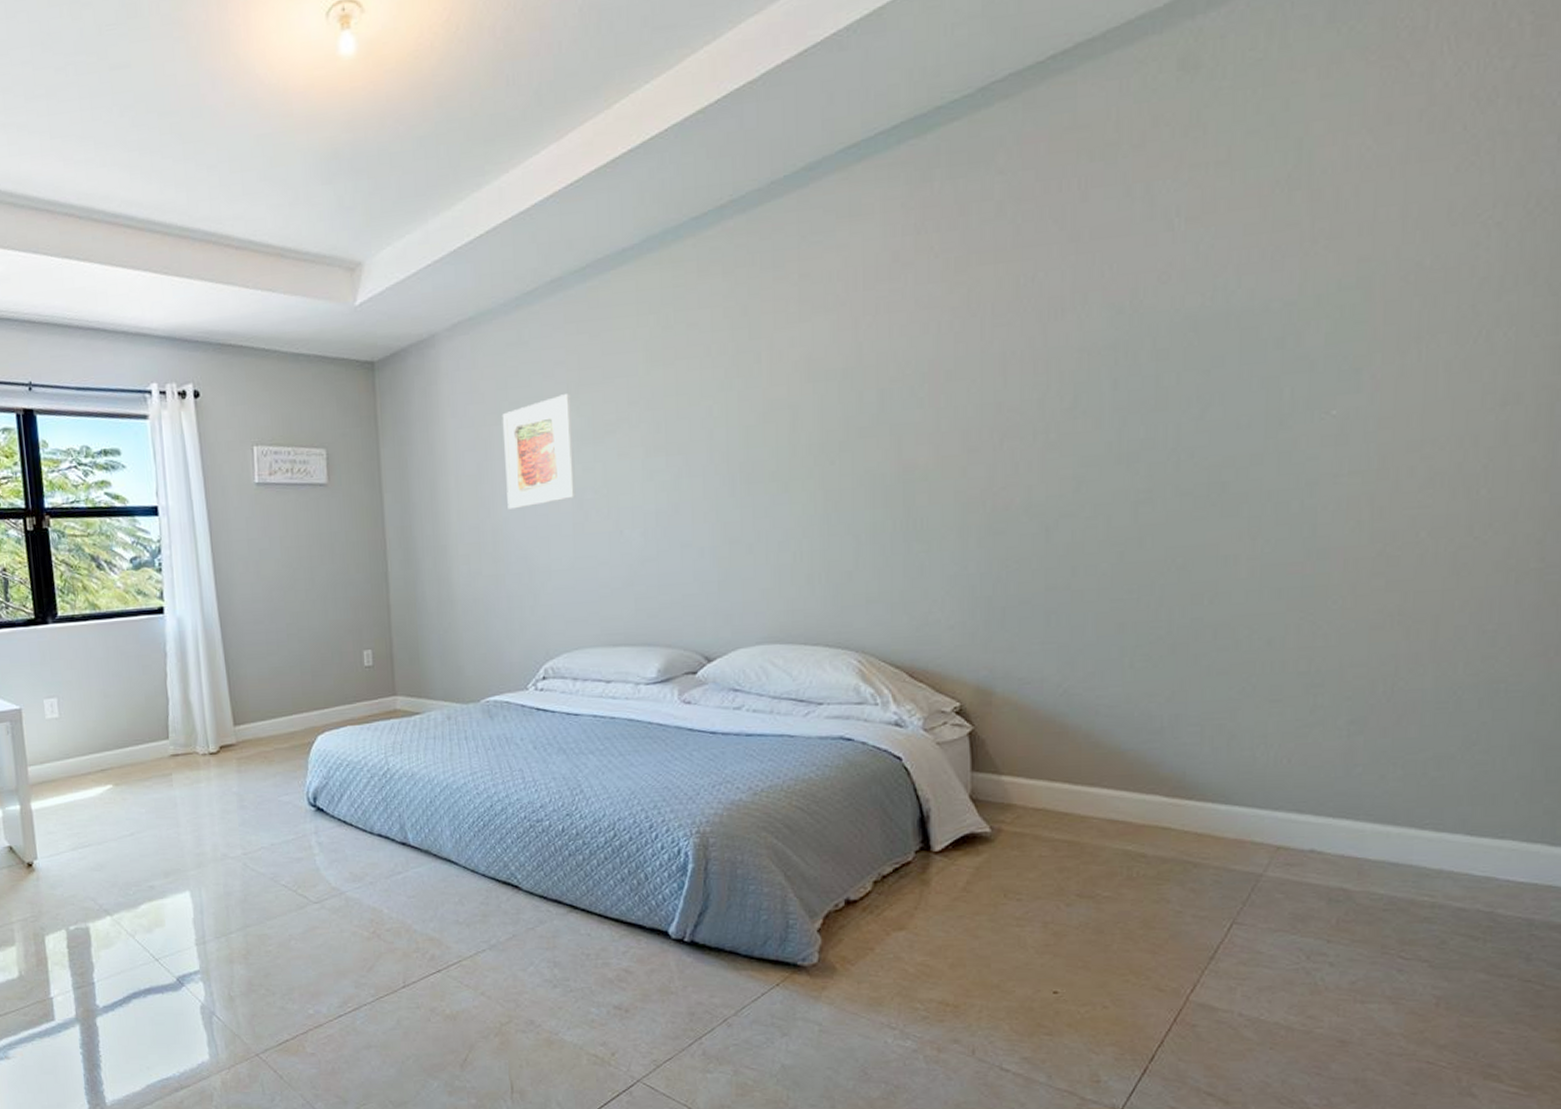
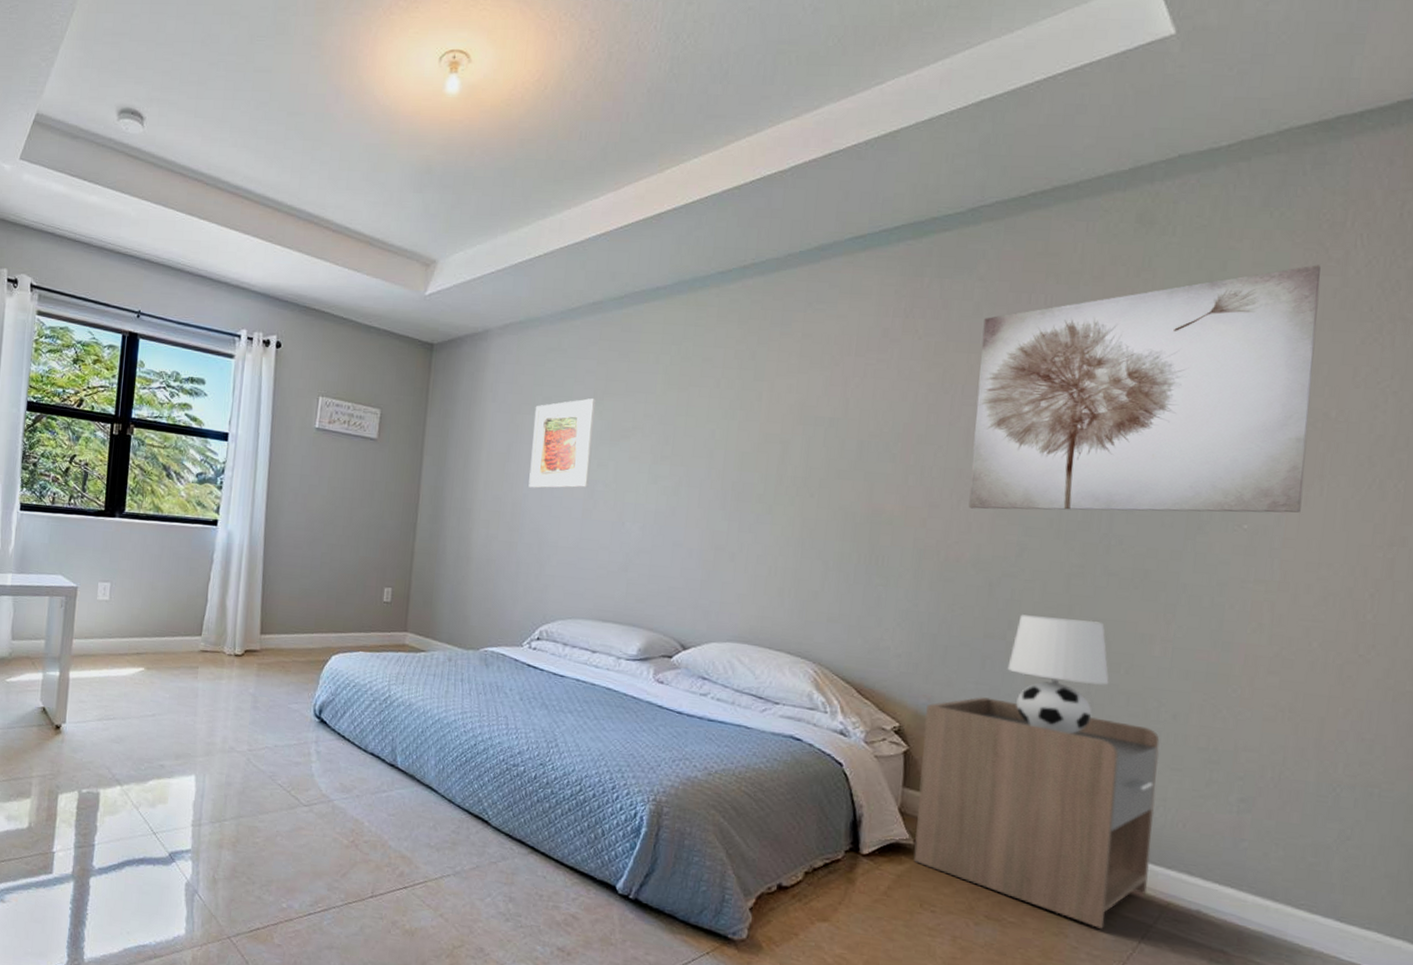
nightstand: none [987,657,1255,887] -> present [913,697,1160,929]
wall art: none [1009,83,1403,446] -> present [968,264,1321,513]
table lamp: none [1075,550,1192,683] -> present [1007,614,1109,735]

